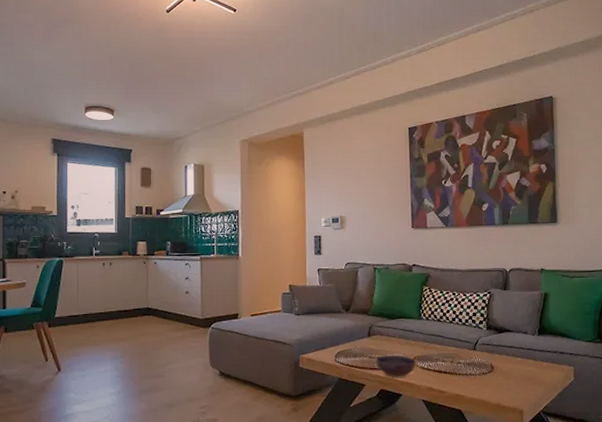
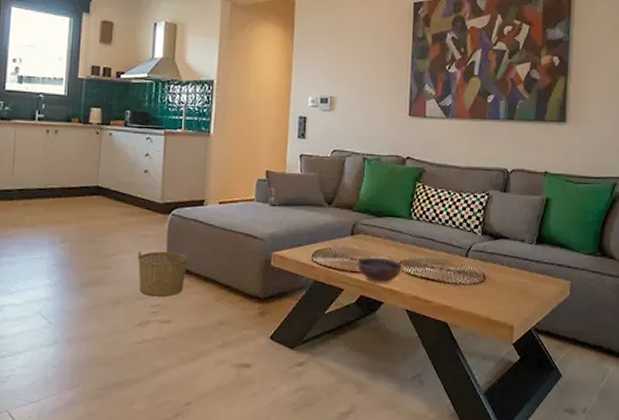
basket: none [185,359,229,399] -> present [137,251,190,297]

